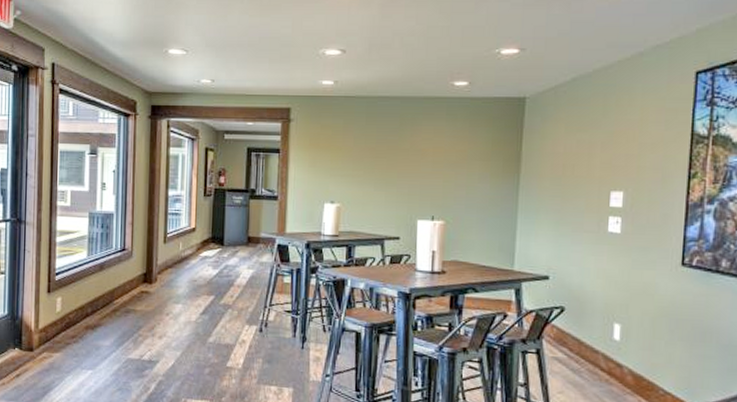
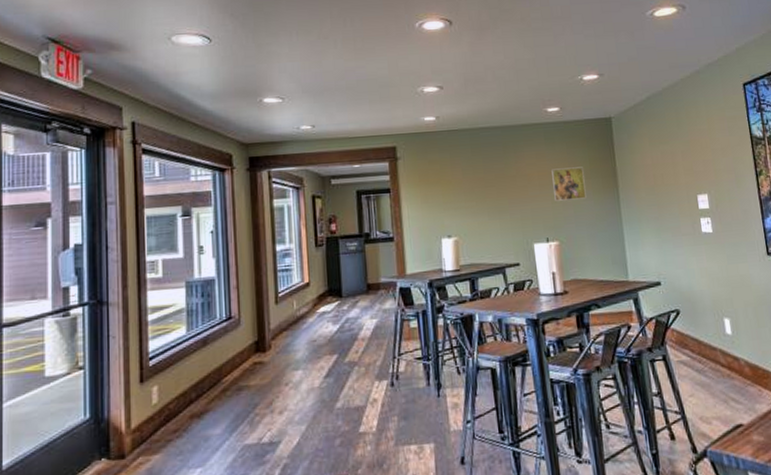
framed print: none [447,146,484,181] -> present [551,167,587,201]

